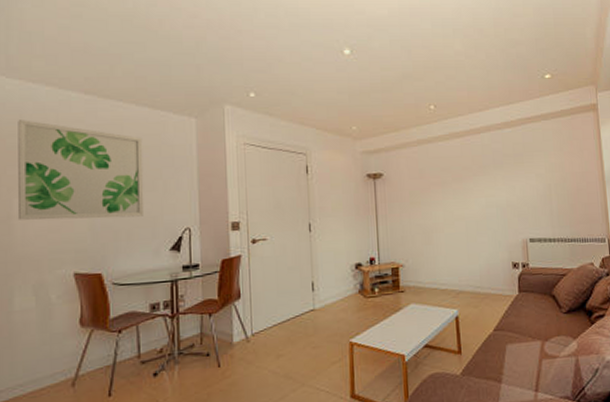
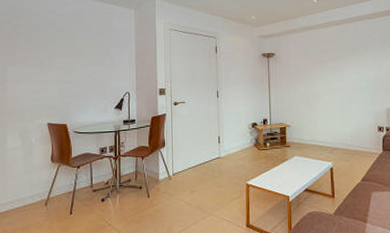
wall art: present [17,120,145,220] -> none [10,11,97,84]

